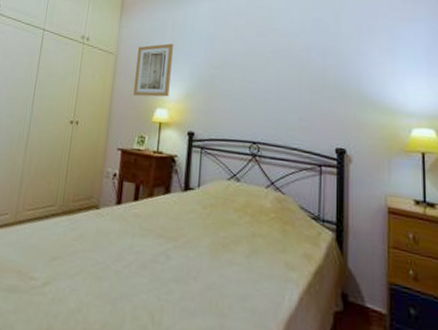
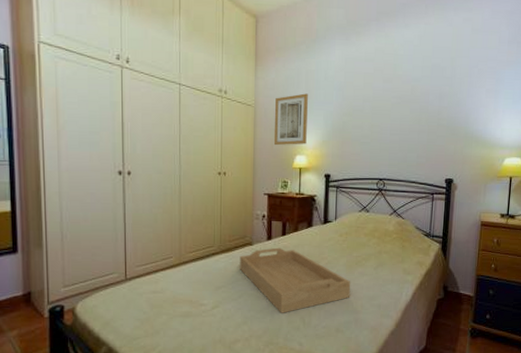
serving tray: none [80,214,216,304] -> present [239,247,351,313]

